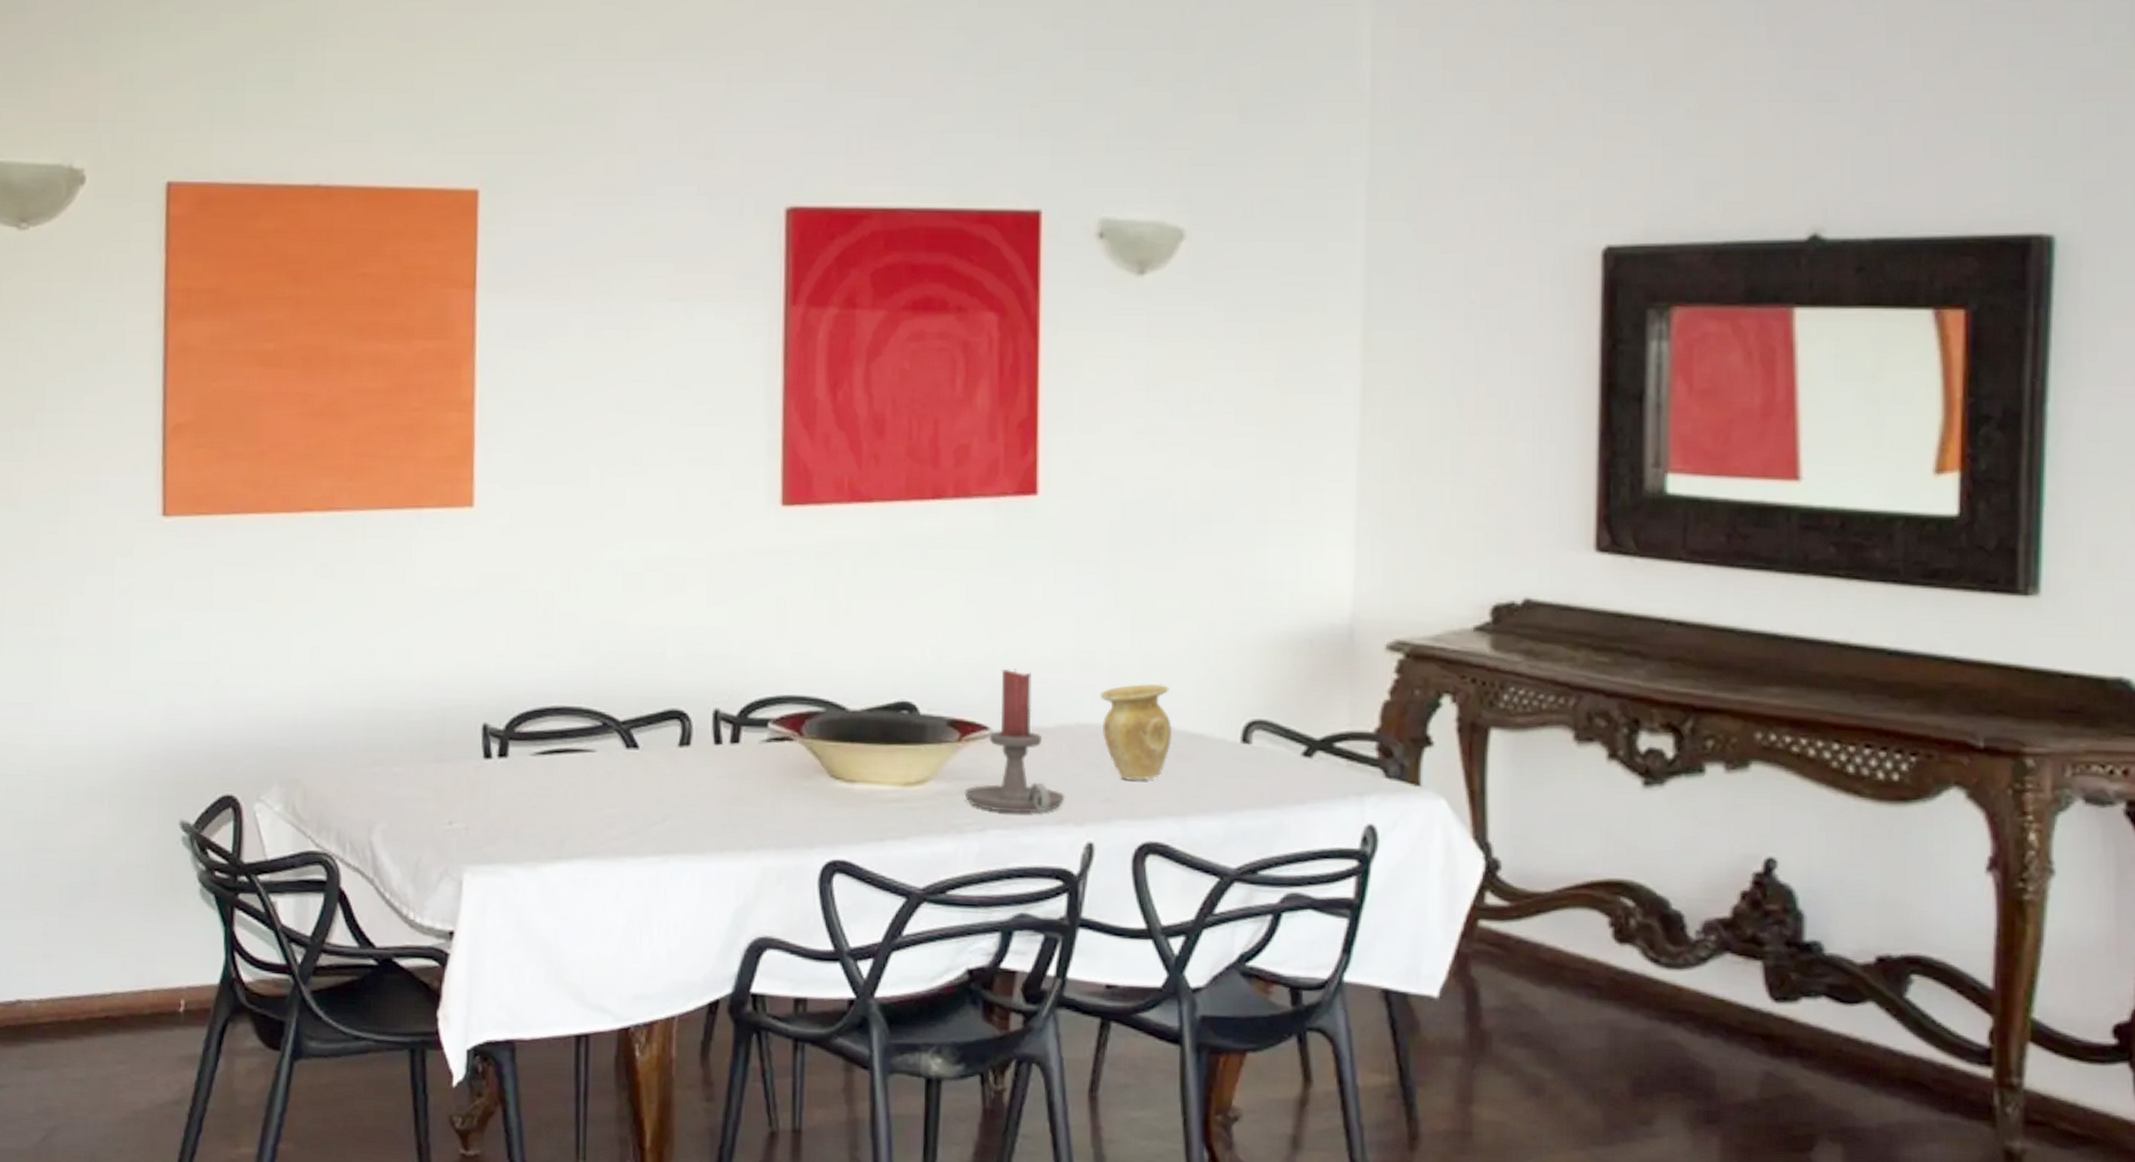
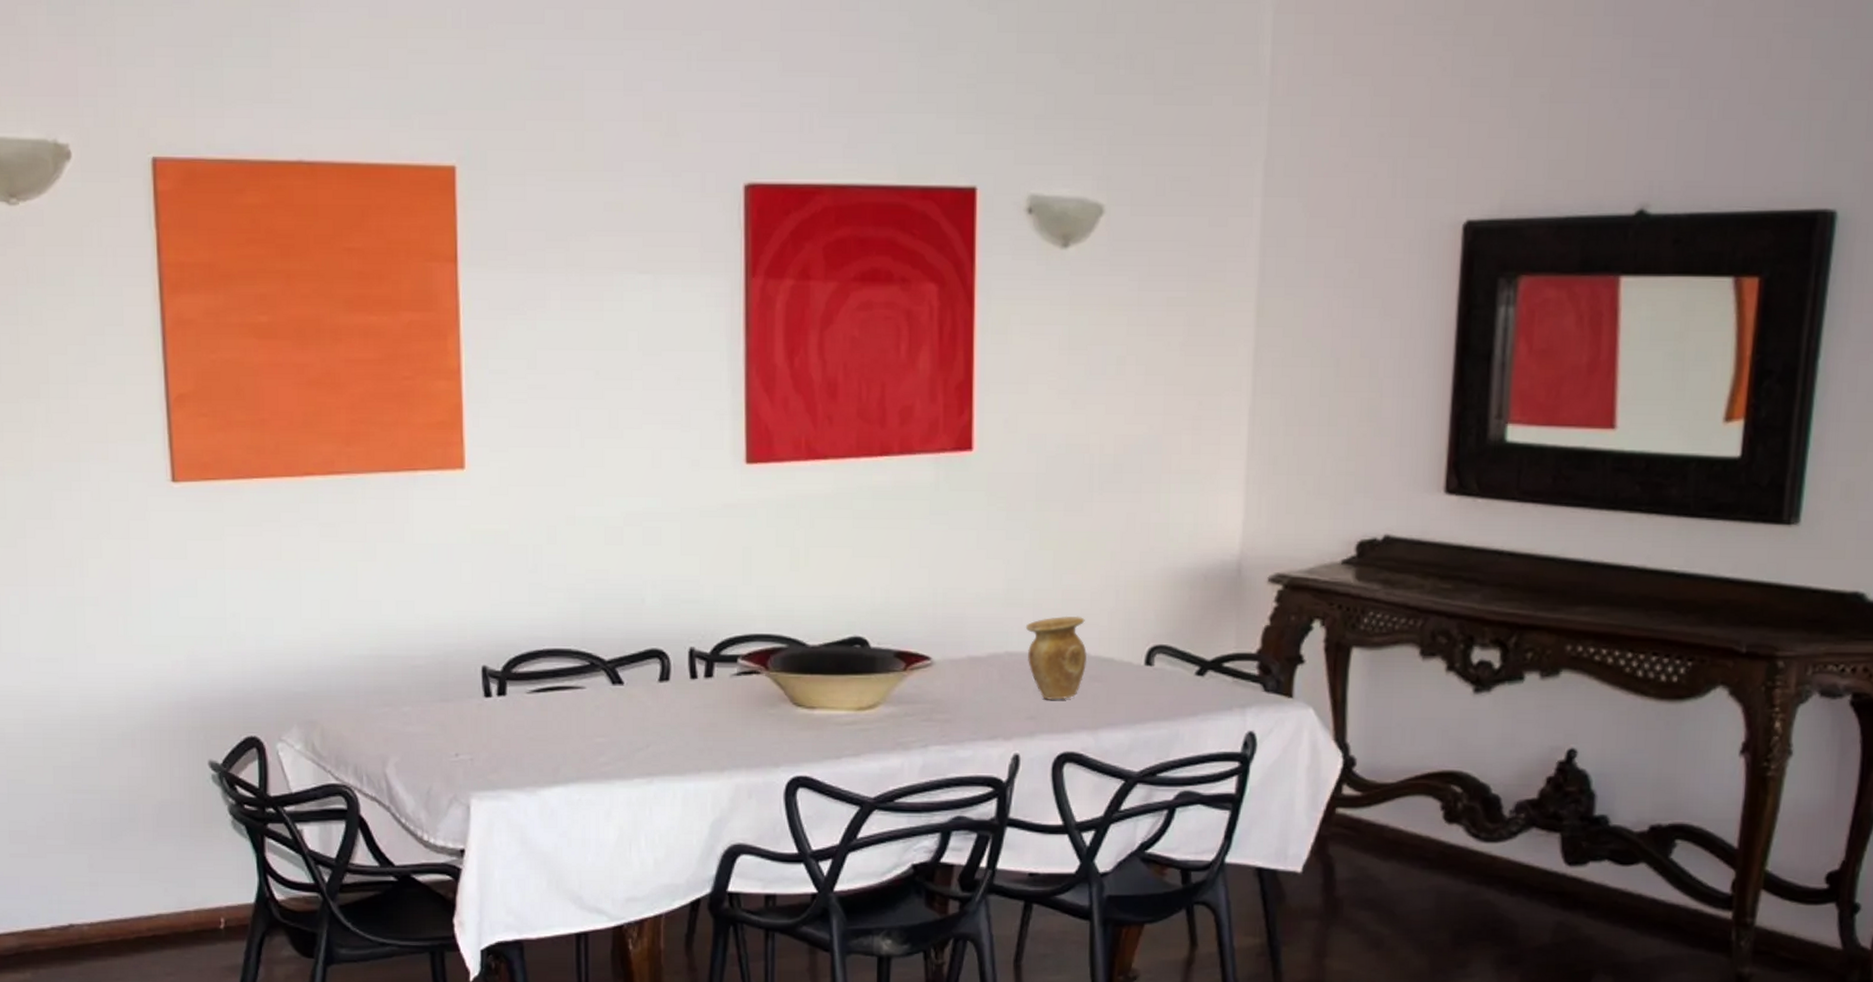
candle holder: present [964,668,1065,813] -> none [909,606,996,731]

